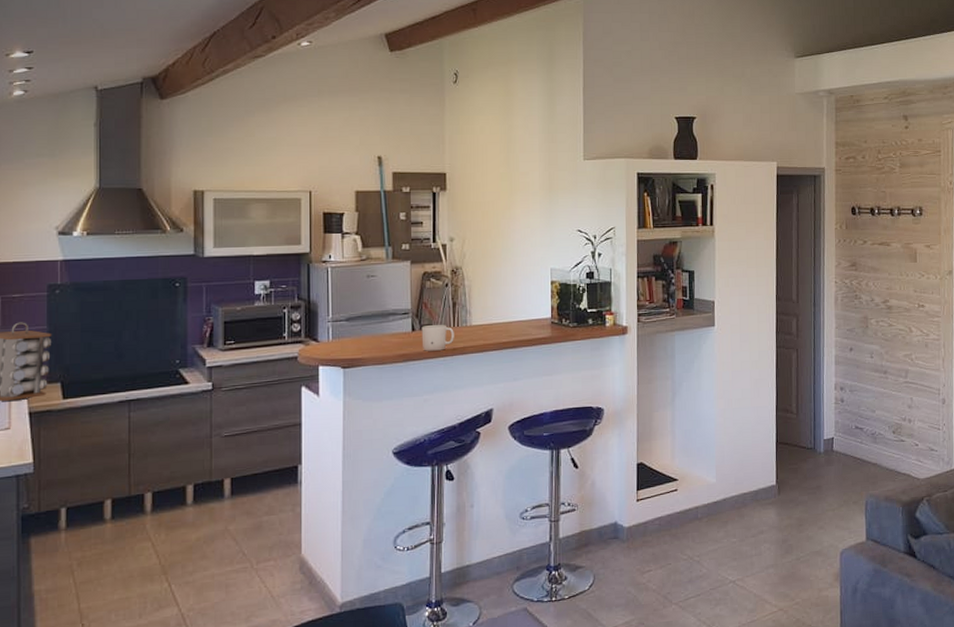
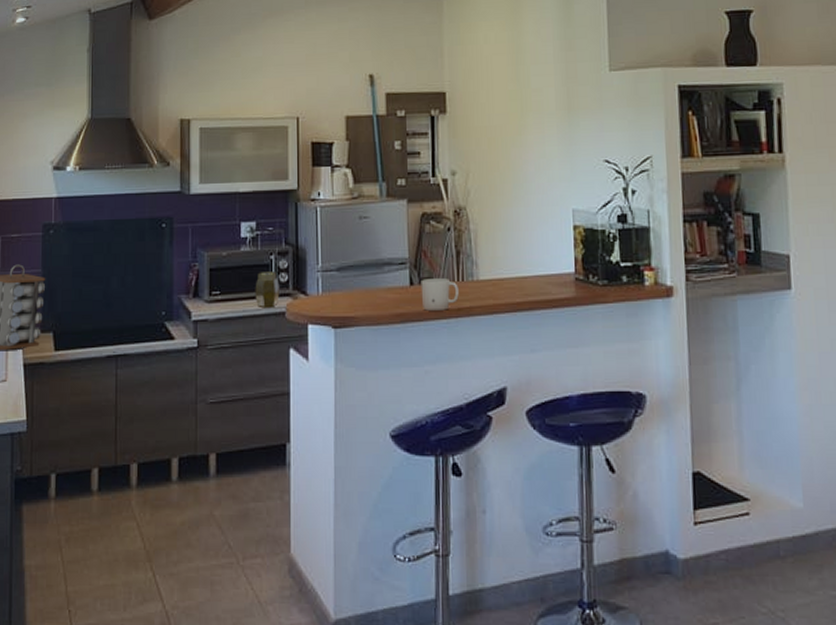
jar: none [268,323,292,354] -> present [255,272,280,309]

